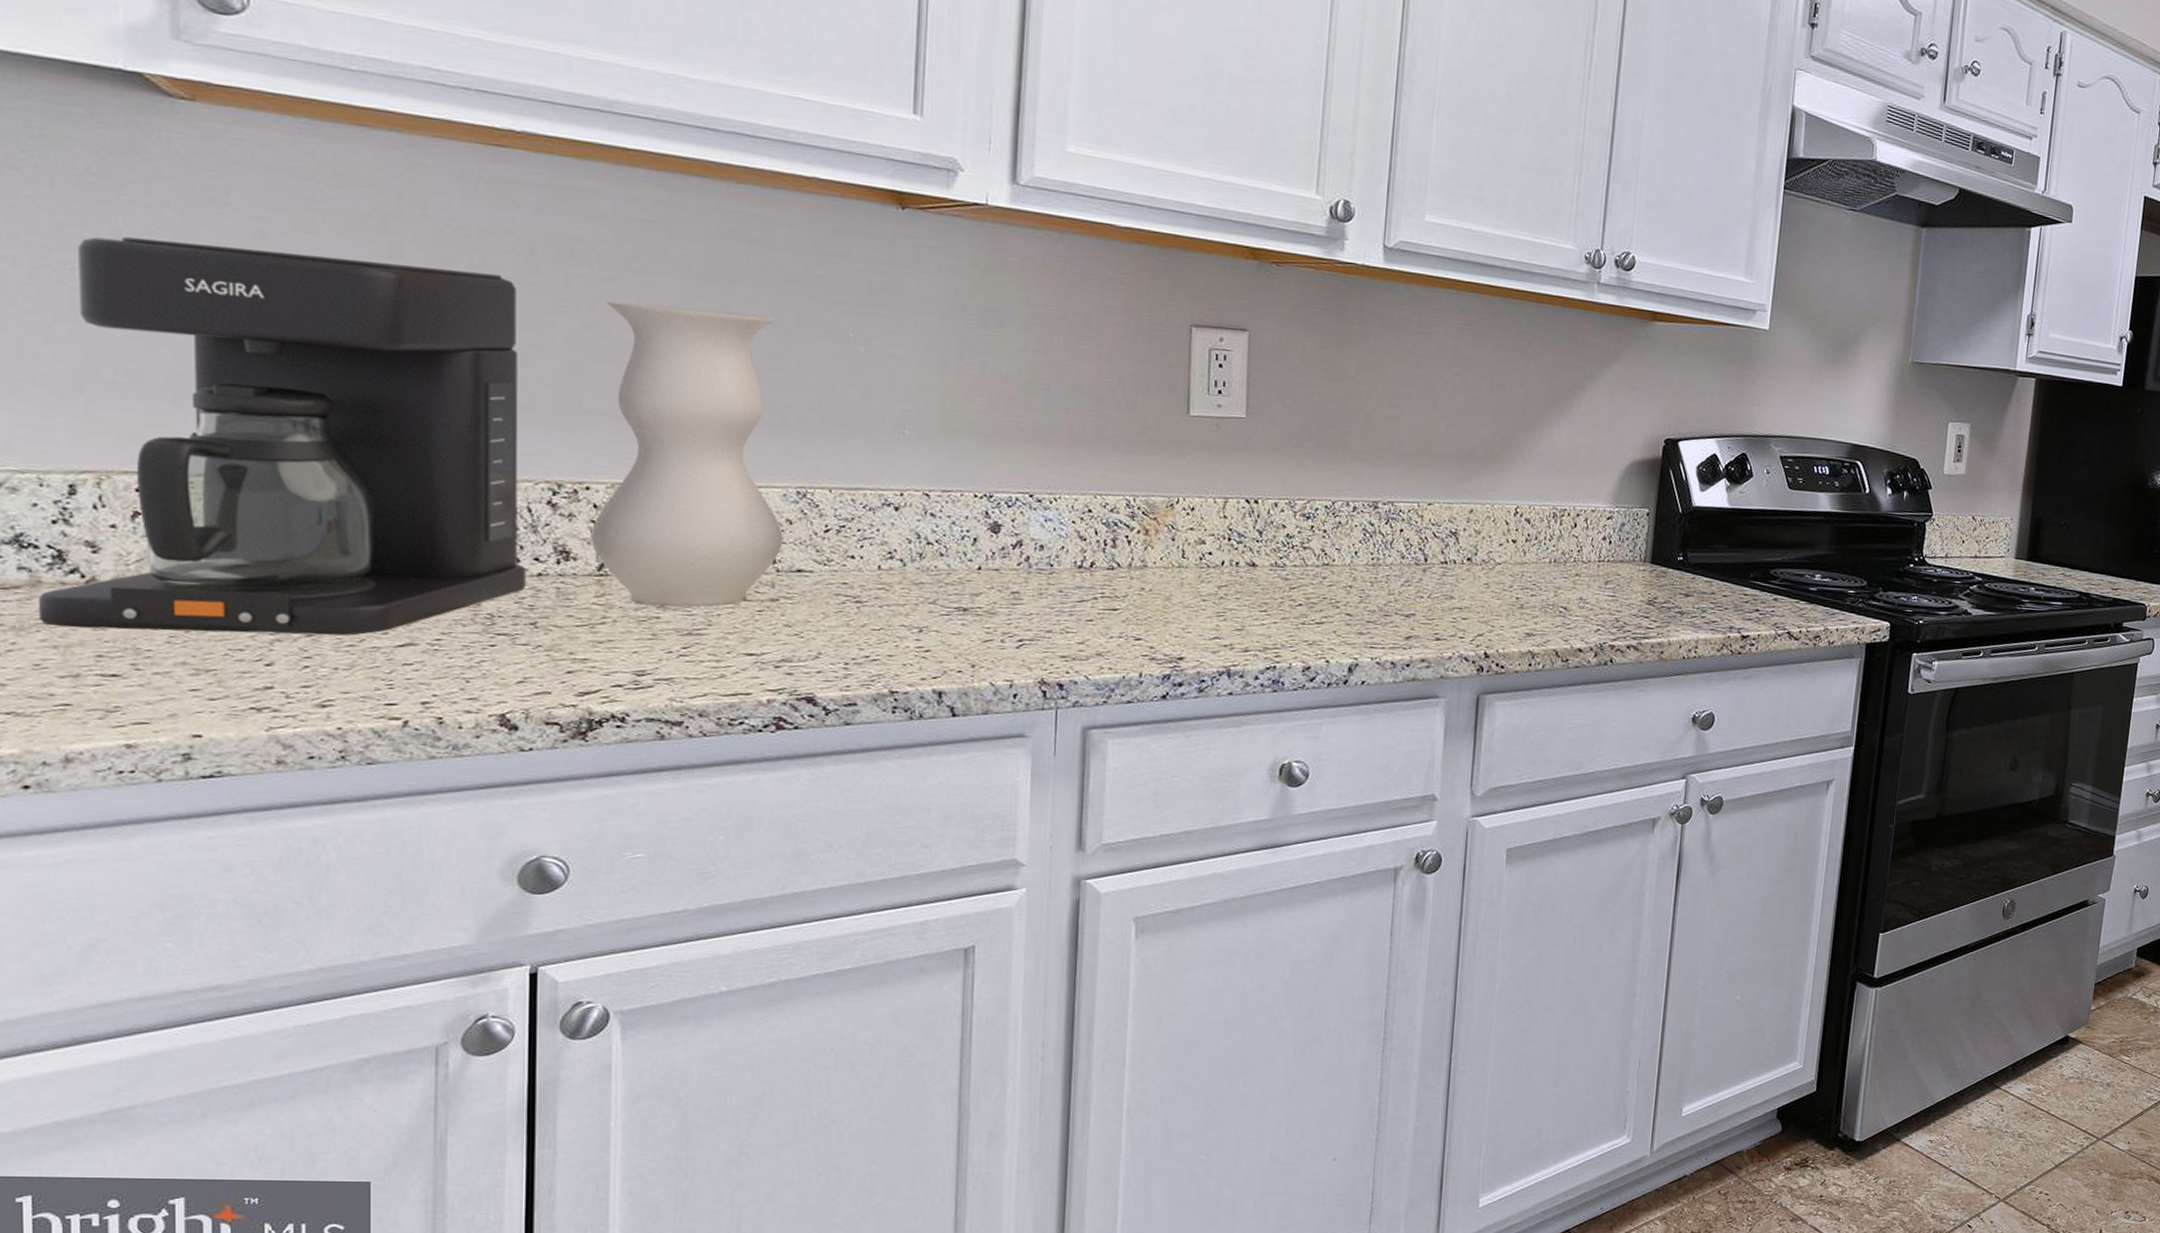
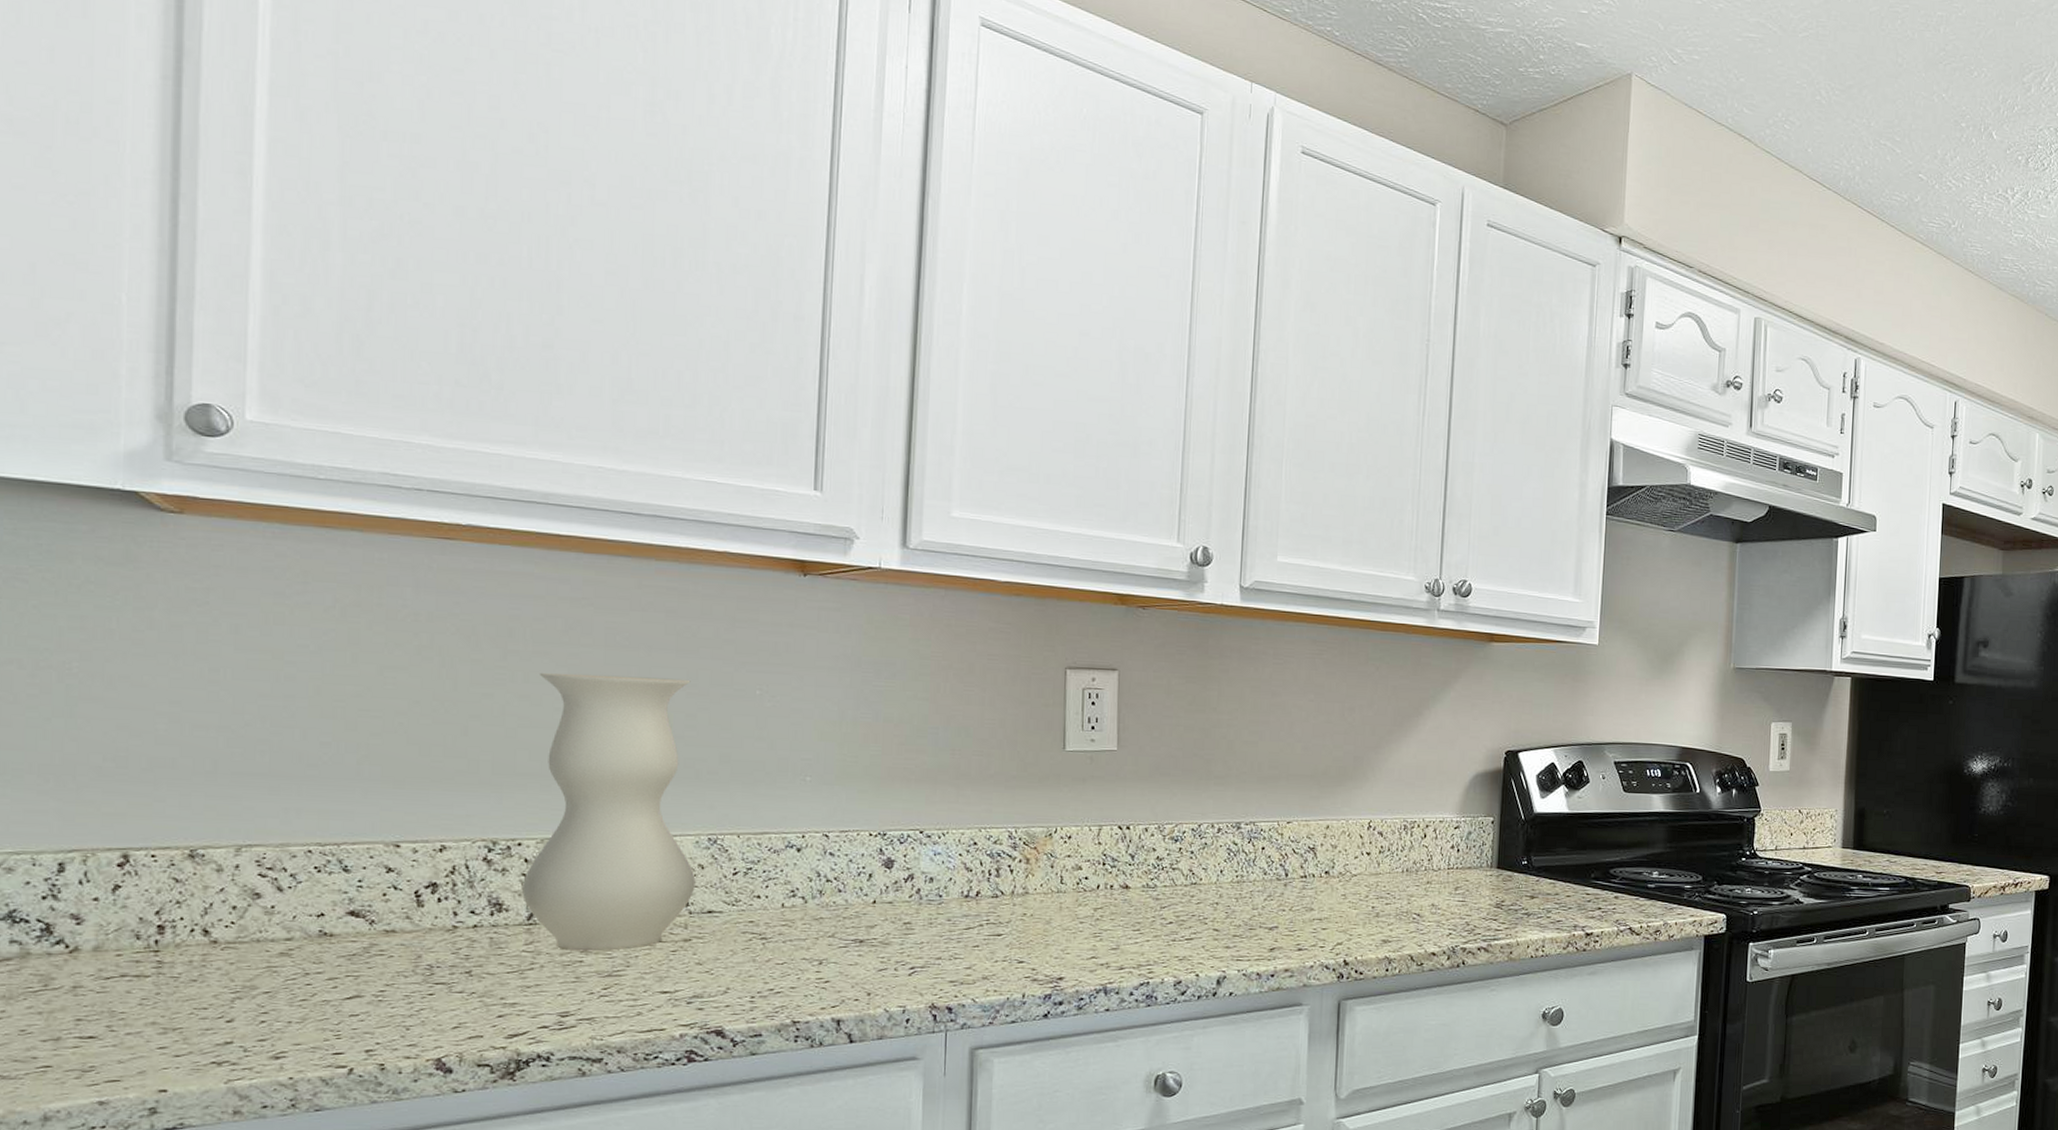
coffee maker: present [39,237,526,636] -> none [27,637,462,995]

